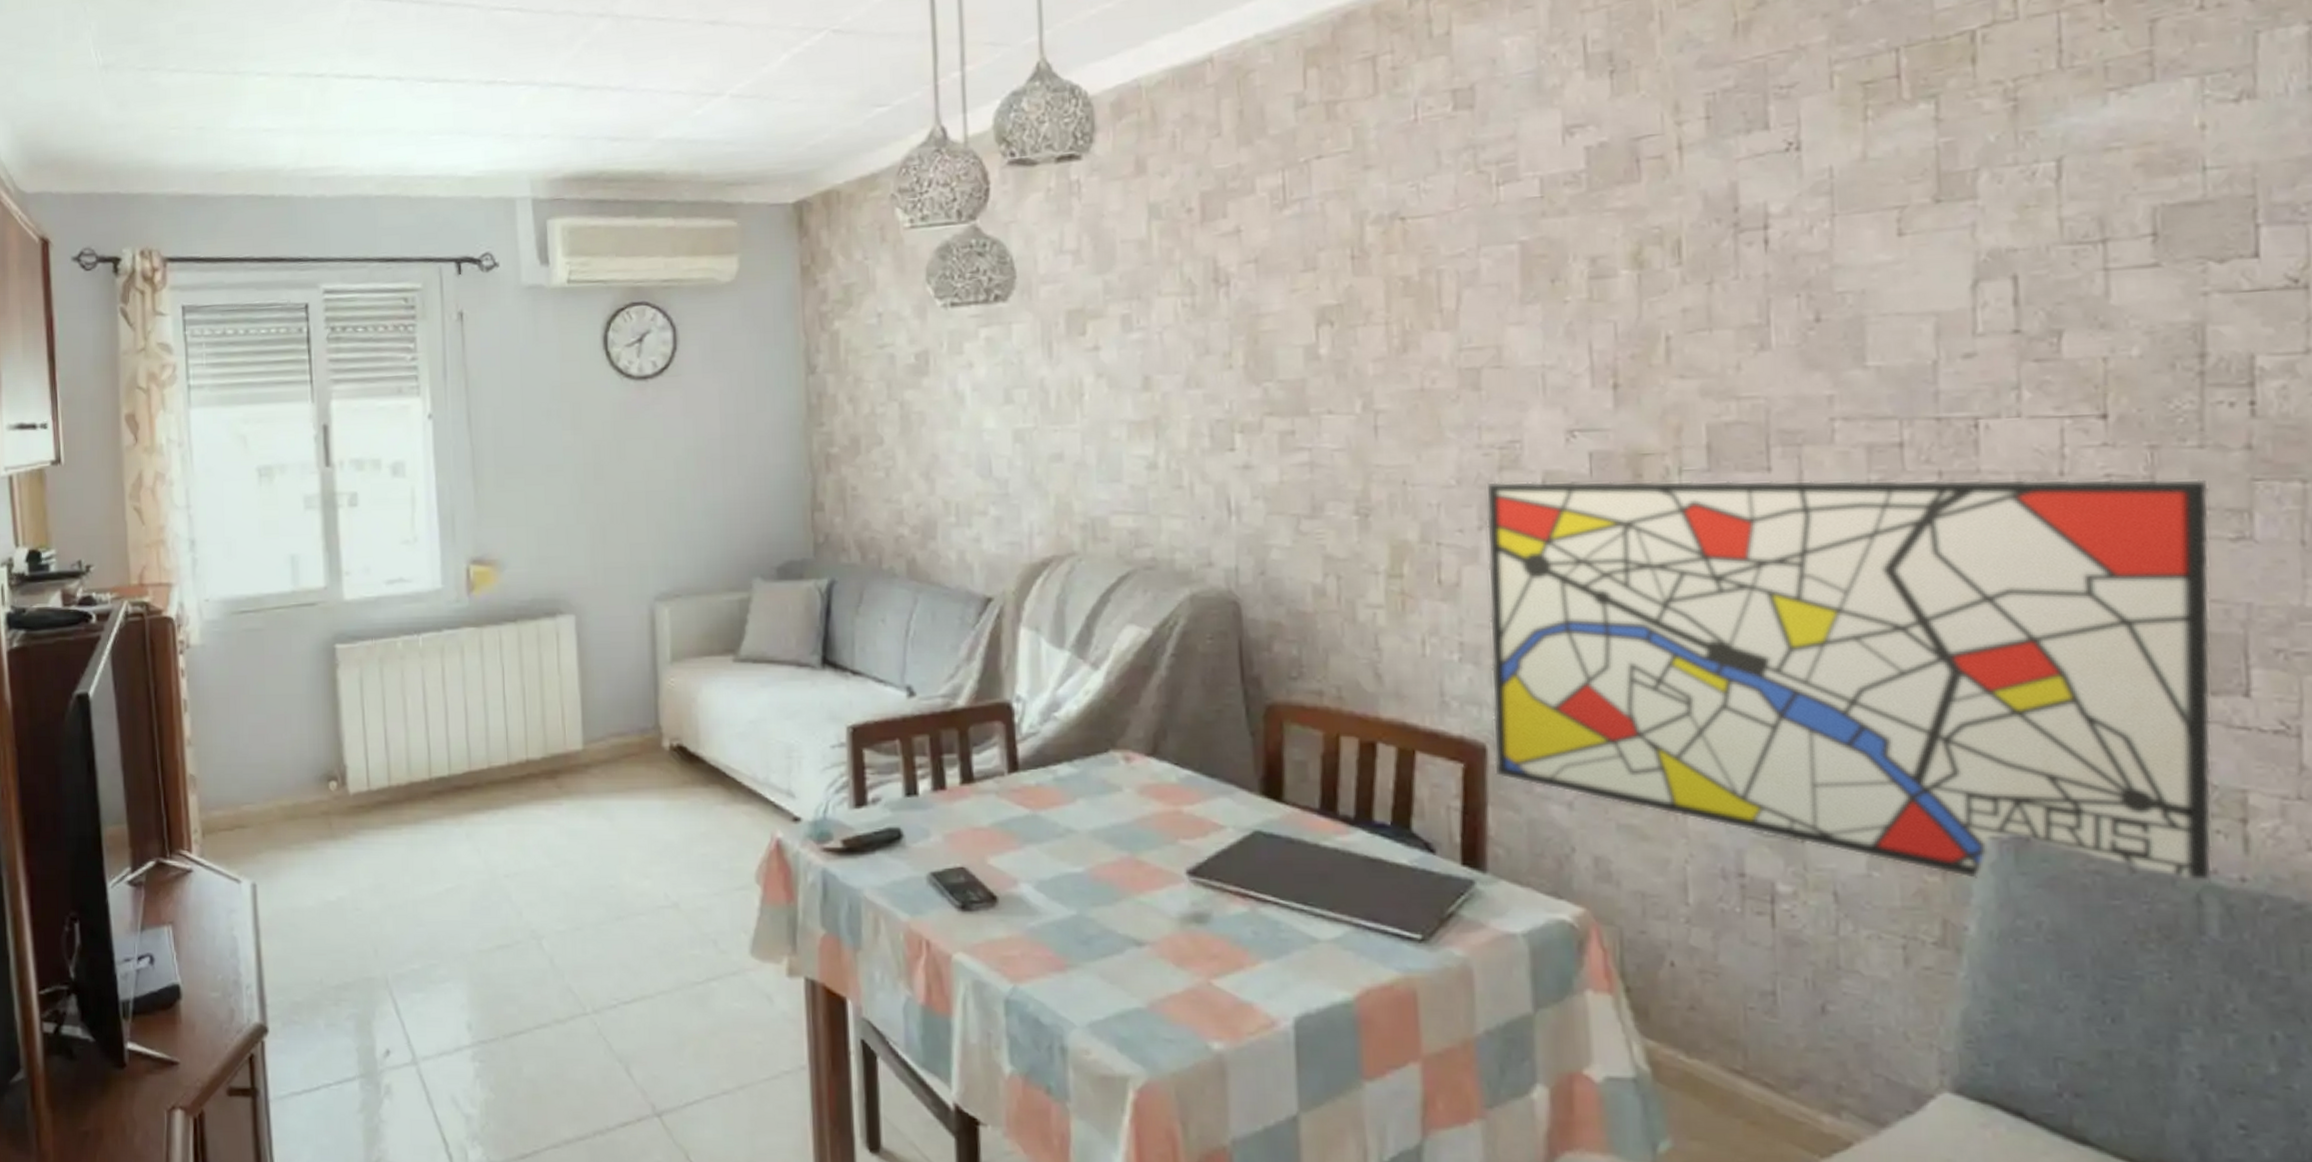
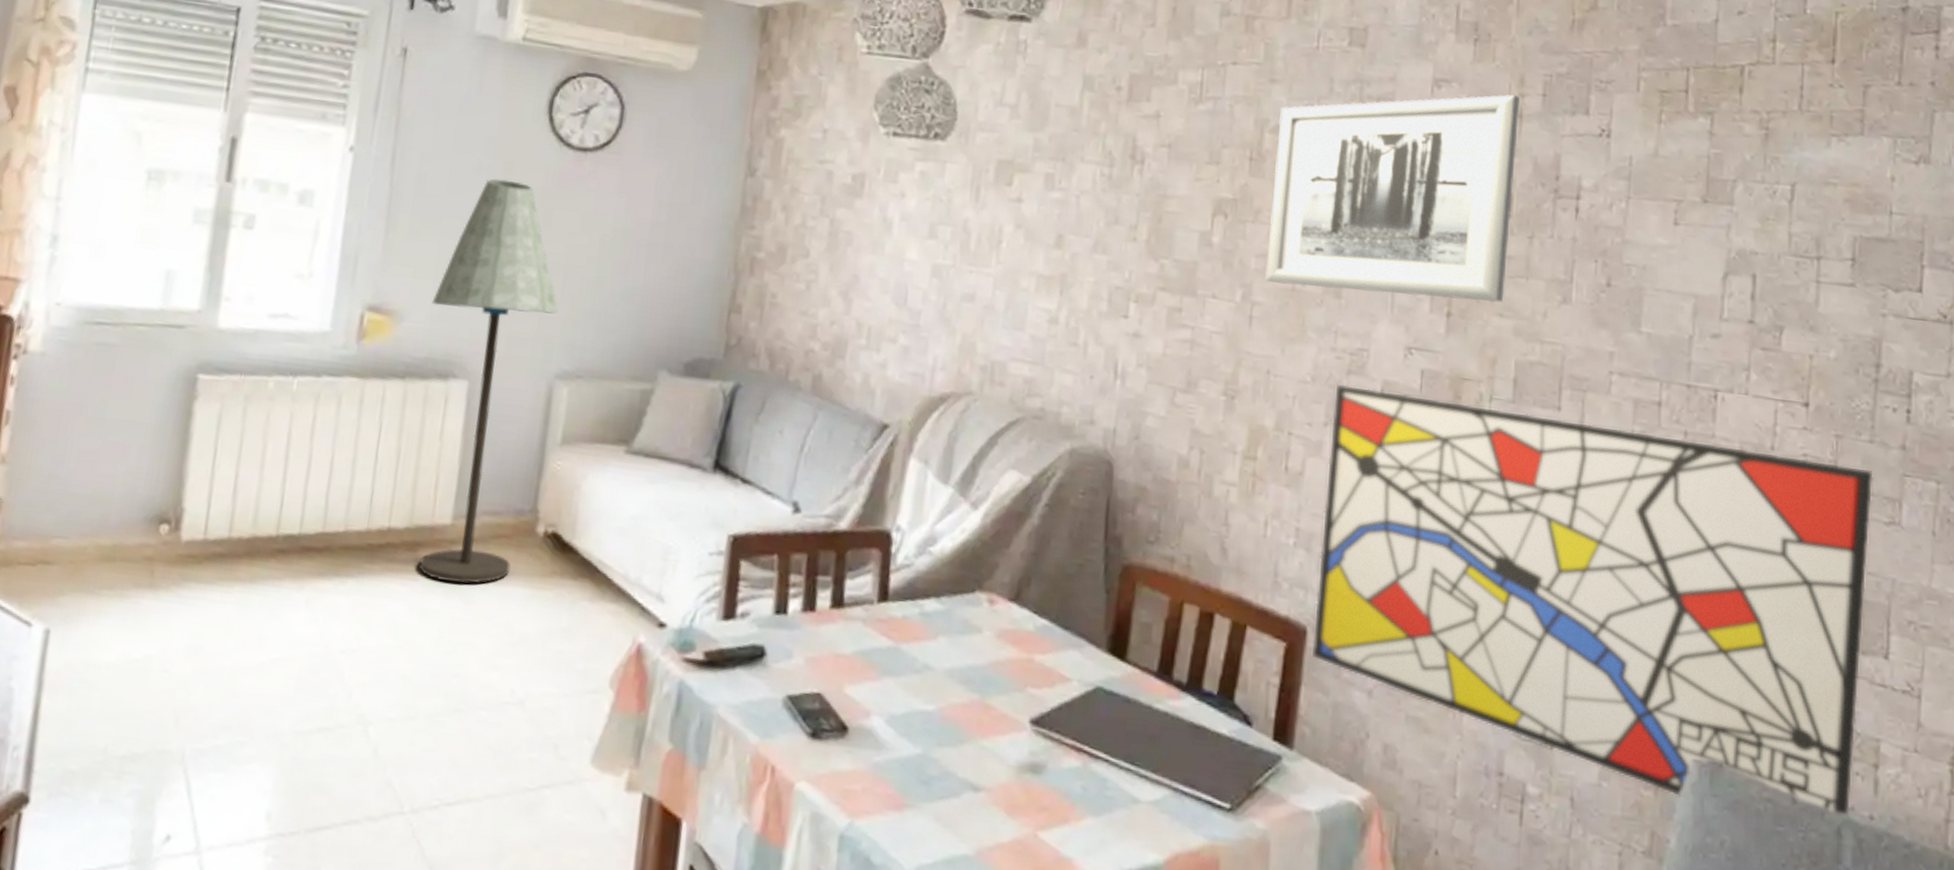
floor lamp: none [528,419,647,802] -> present [419,178,559,584]
wall art: none [1380,124,1683,388] -> present [1265,94,1519,303]

